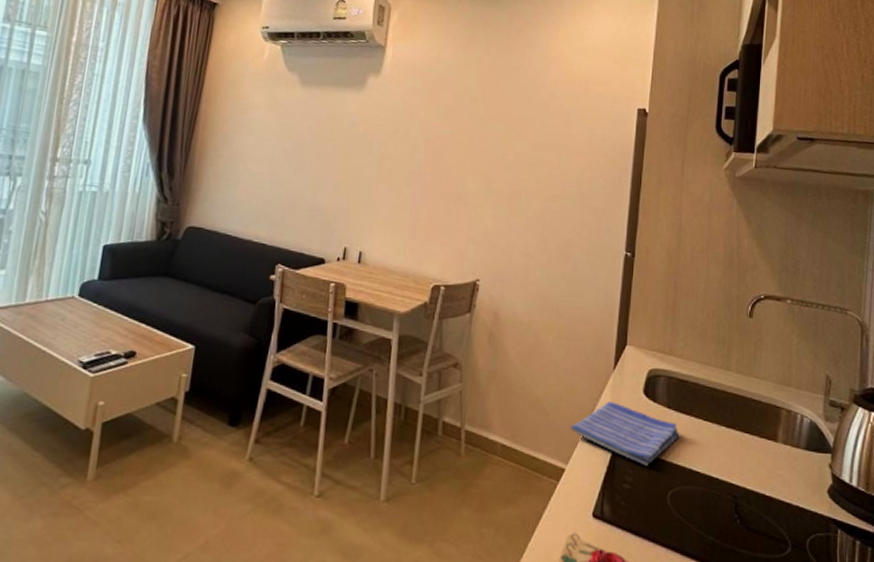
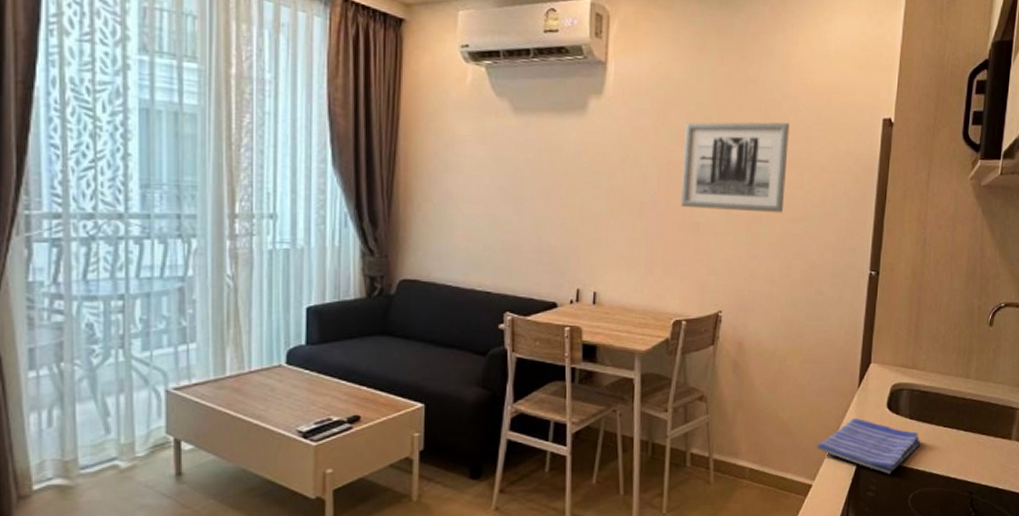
wall art: none [445,101,549,190] -> present [681,121,789,213]

